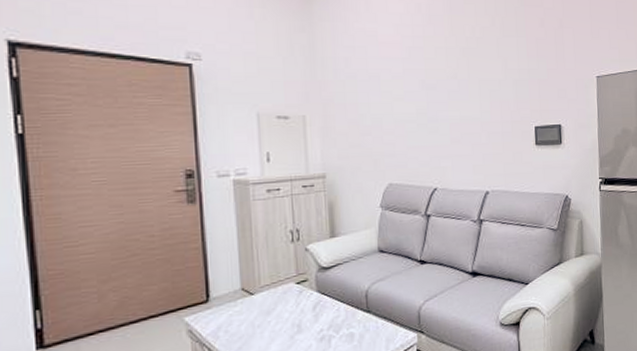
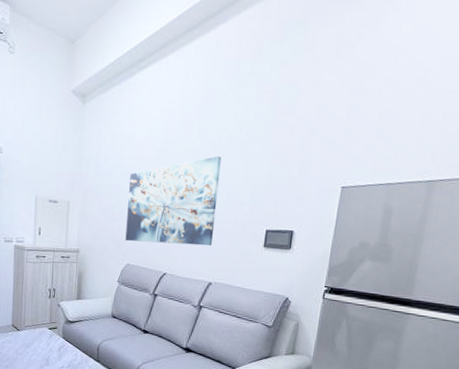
wall art: none [379,51,483,155] -> present [125,155,222,246]

